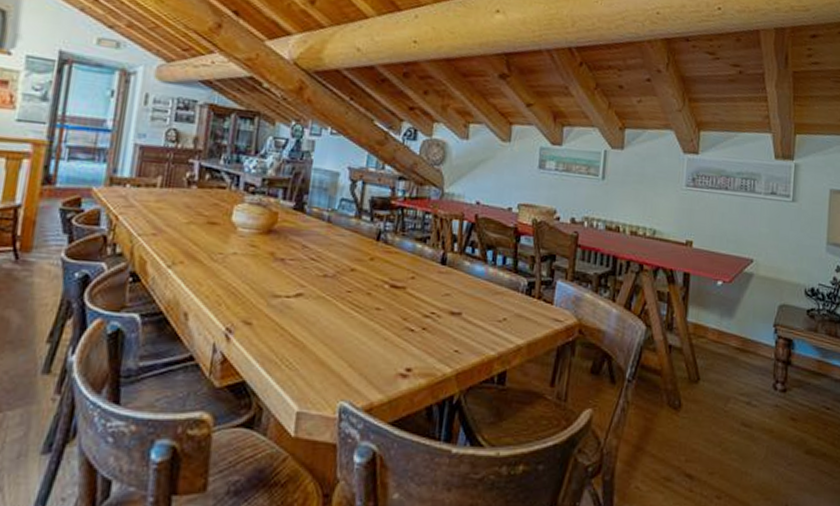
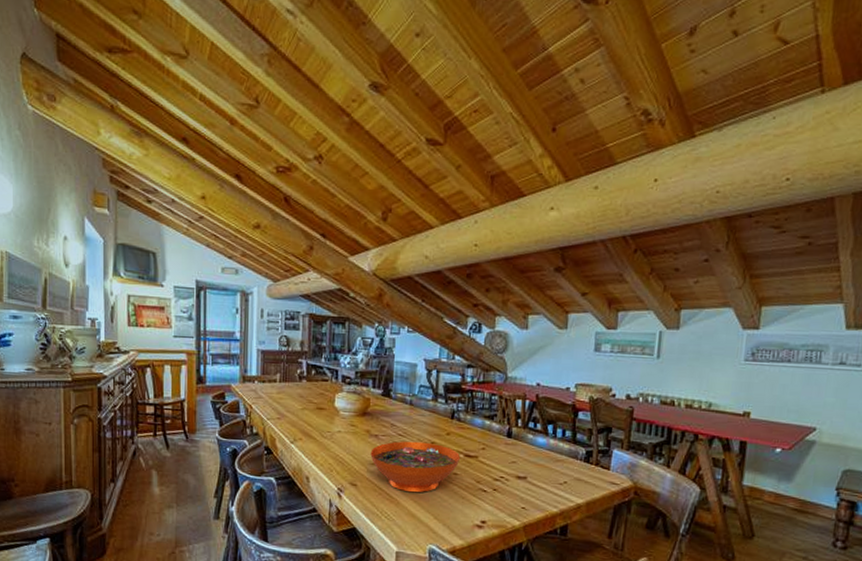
decorative bowl: none [273,267,386,334] -> present [370,441,461,493]

